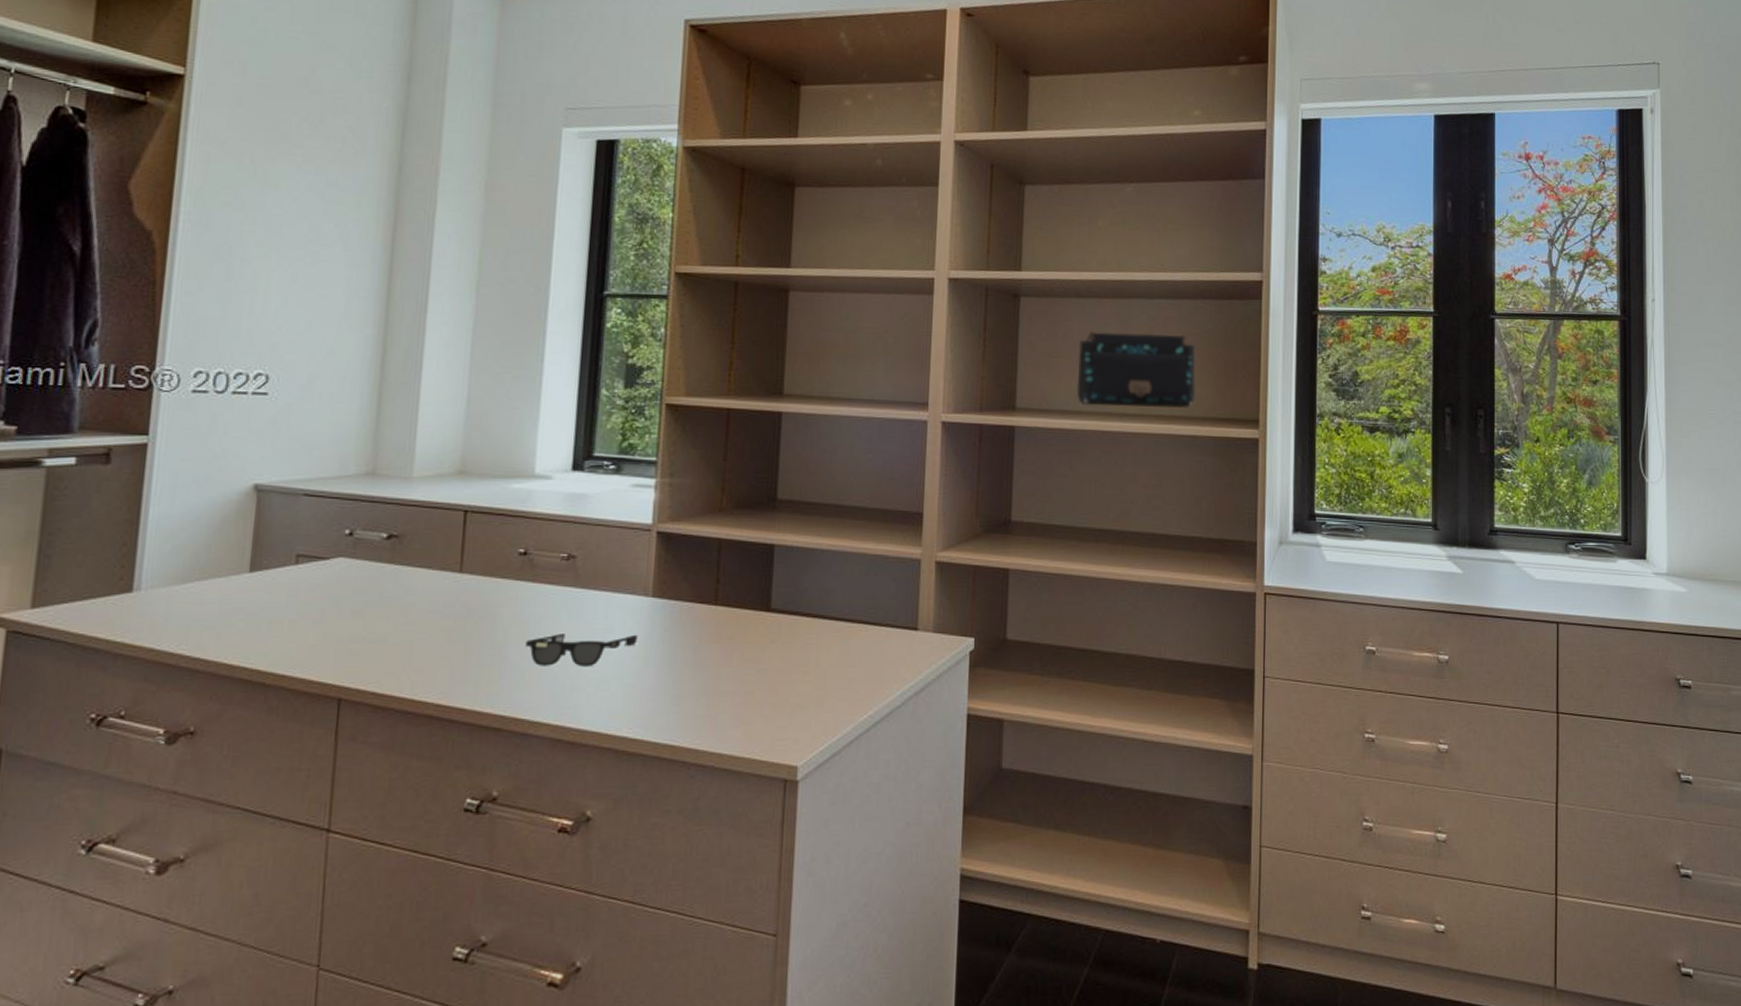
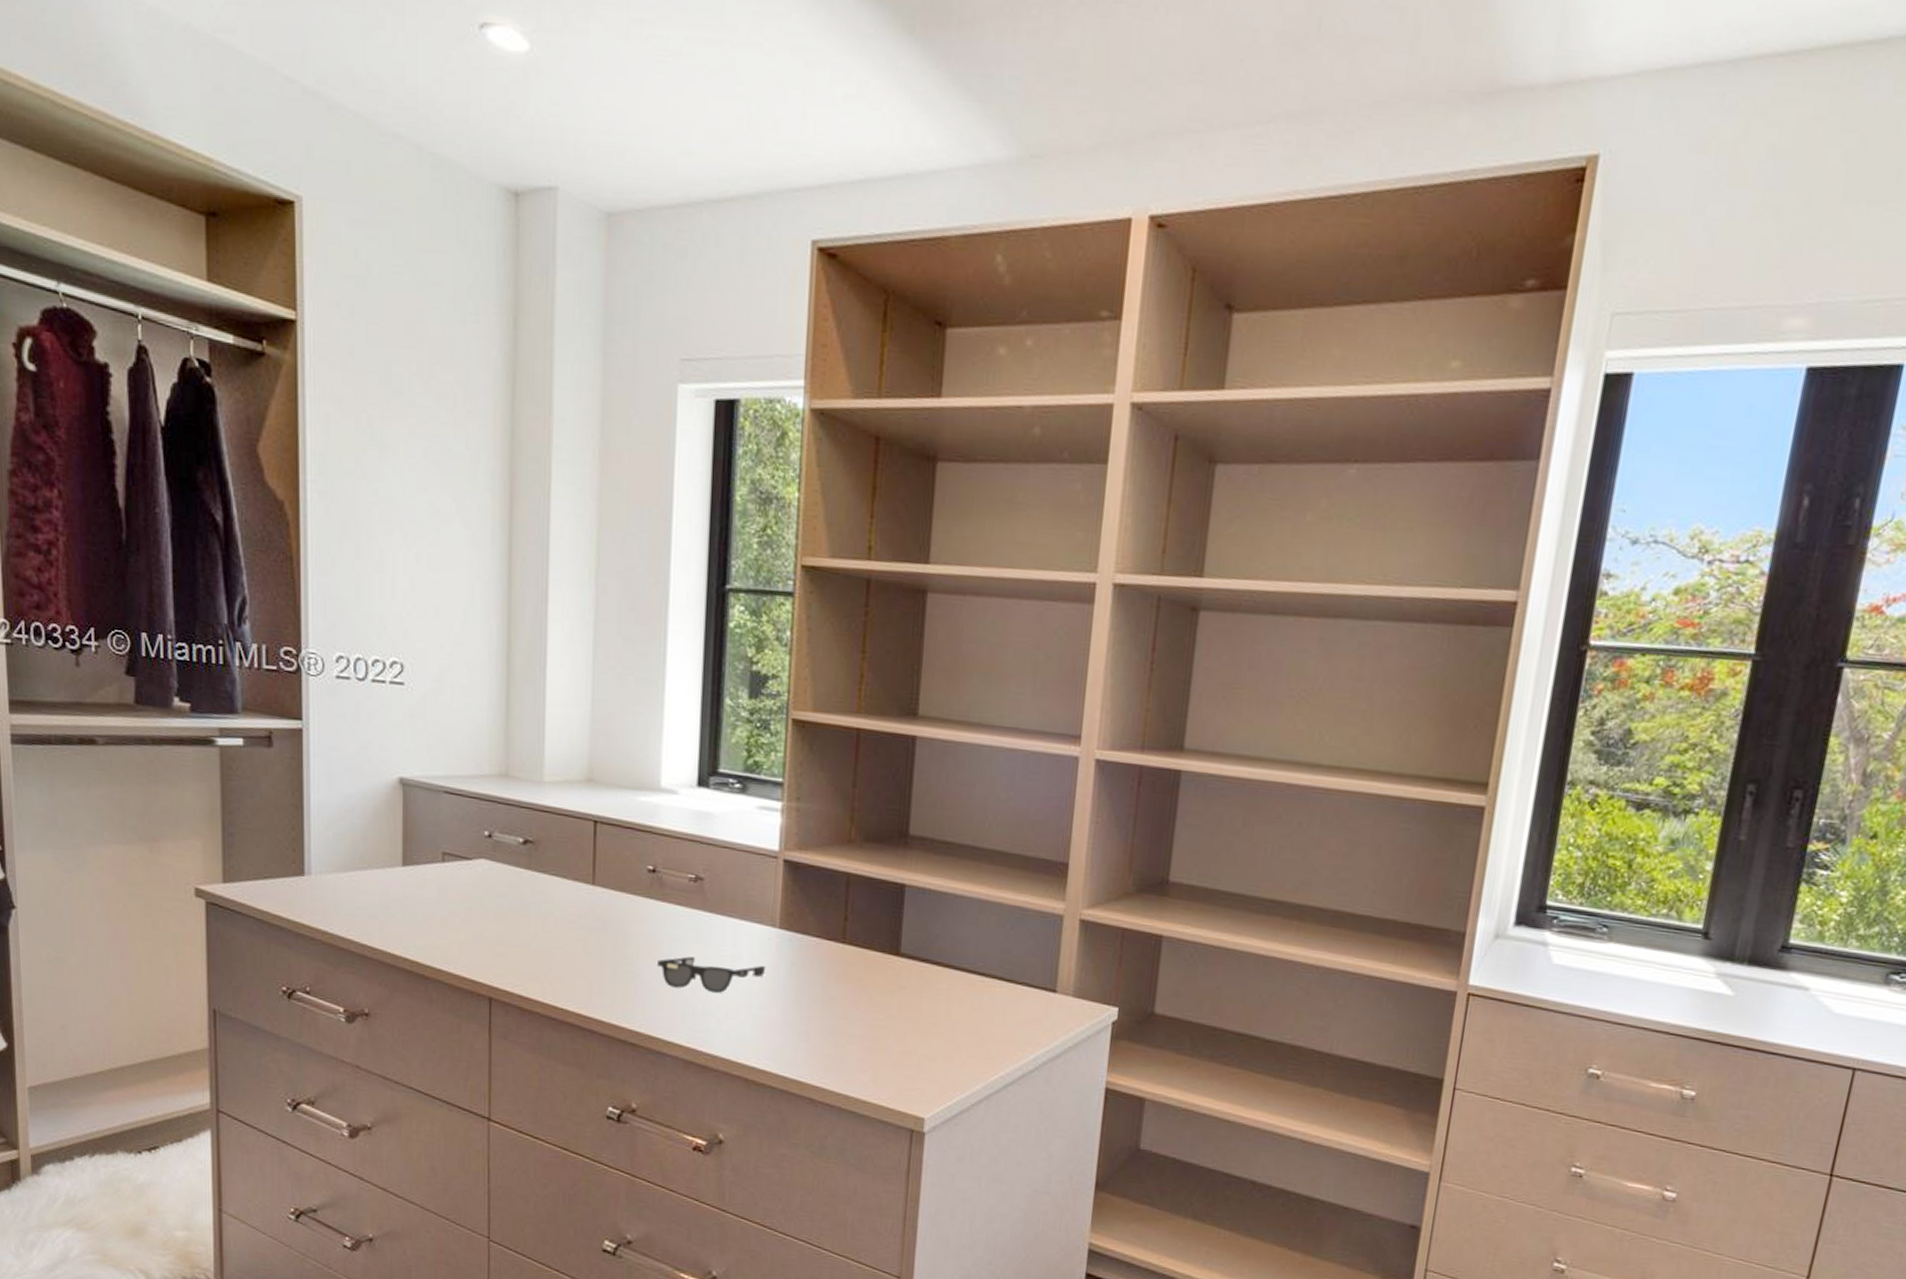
shoulder bag: present [1076,330,1196,408] -> none [1258,657,1417,762]

